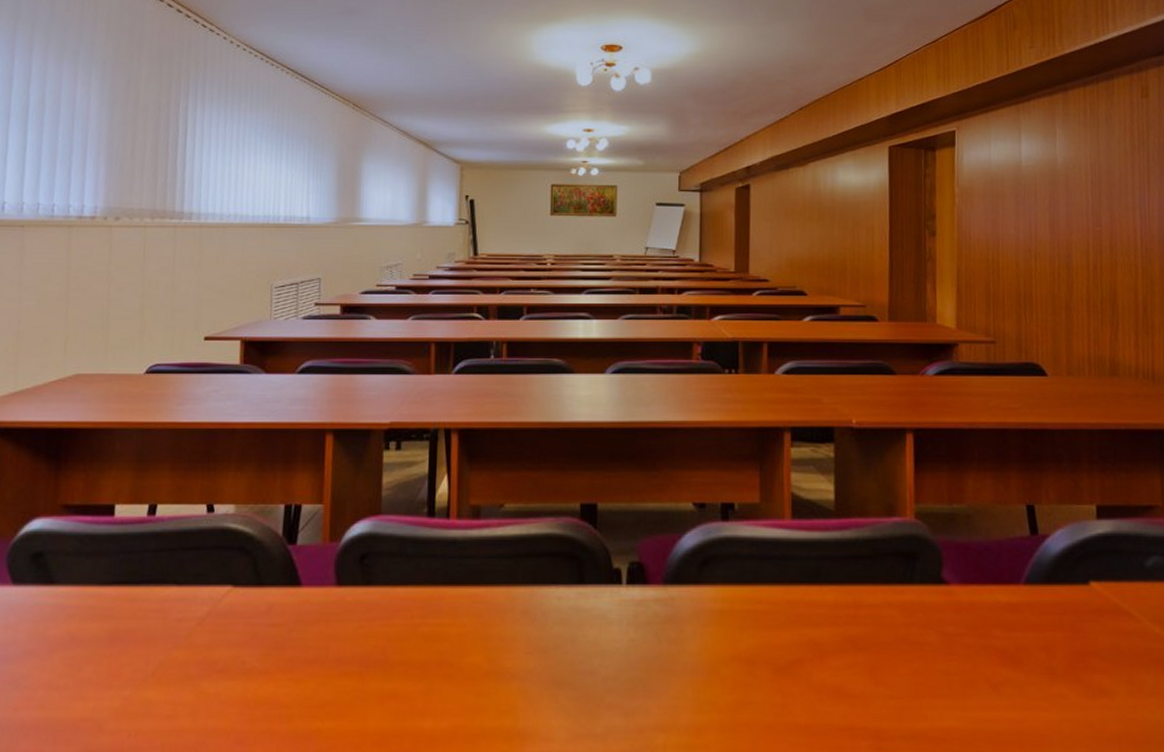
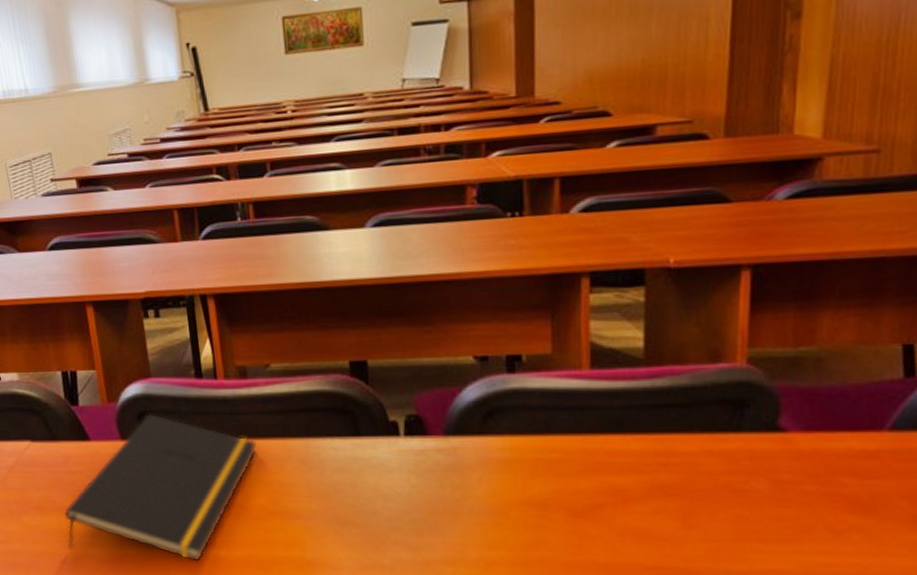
notepad: none [249,556,482,736] -> present [64,414,258,561]

